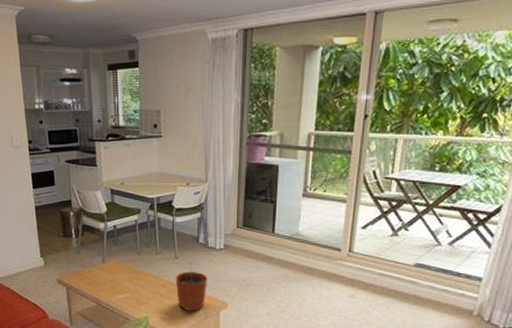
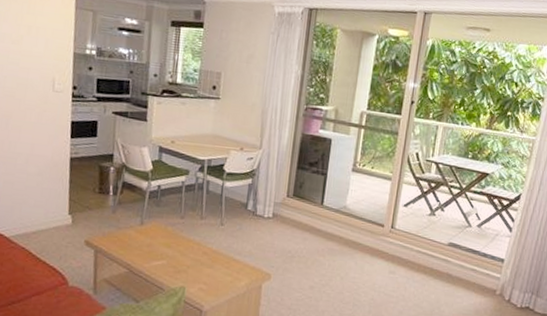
plant pot: present [175,262,208,311] -> none [218,229,253,282]

